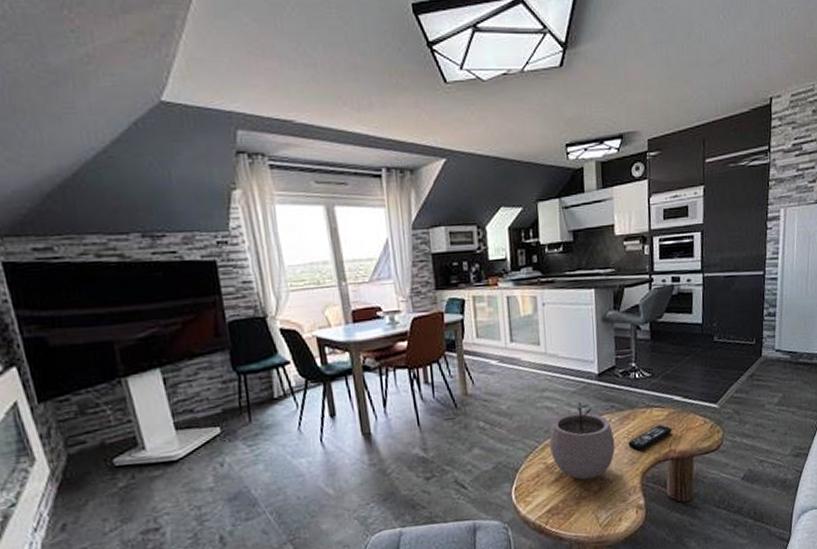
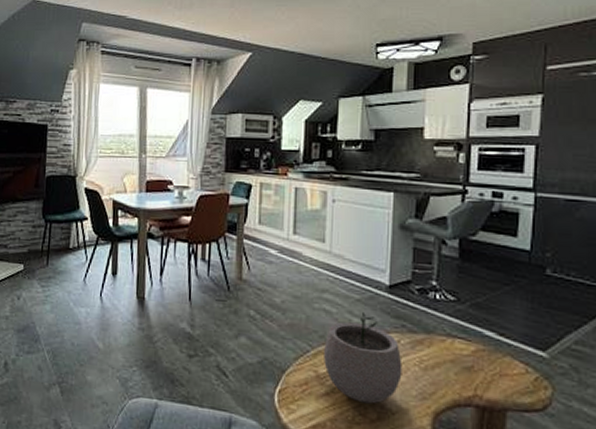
remote control: present [628,424,672,451] -> none [419,360,480,386]

